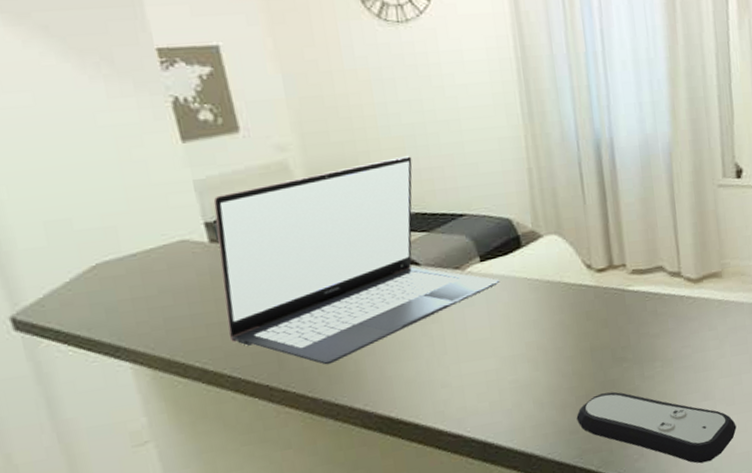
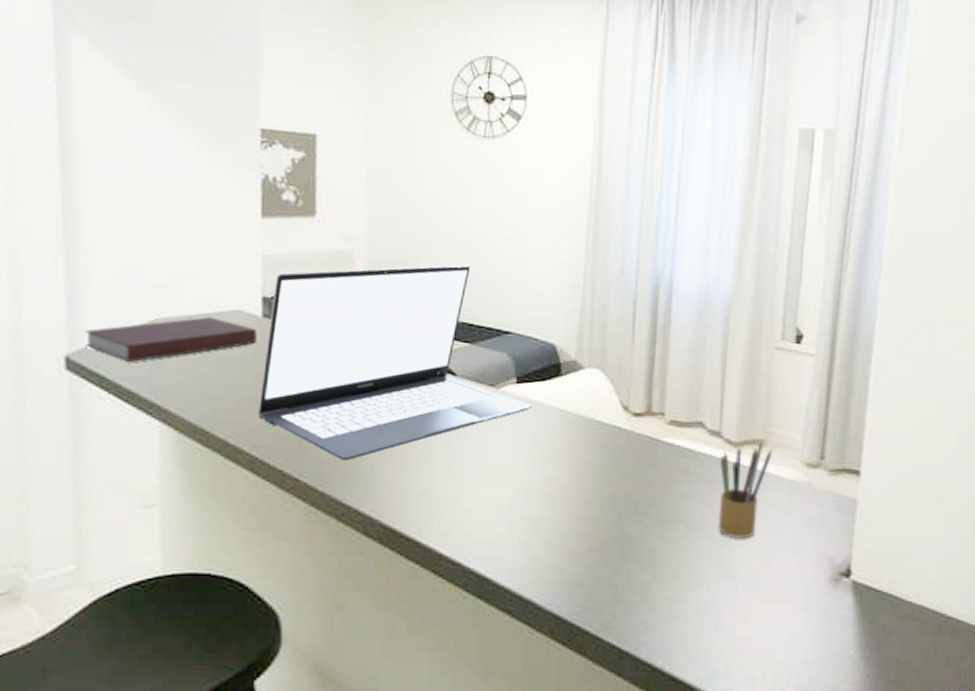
notebook: none [22,251,210,312] -> present [84,317,257,362]
remote control: present [576,391,737,464] -> none [584,549,757,651]
pencil box: none [683,273,730,364] -> present [718,441,773,539]

